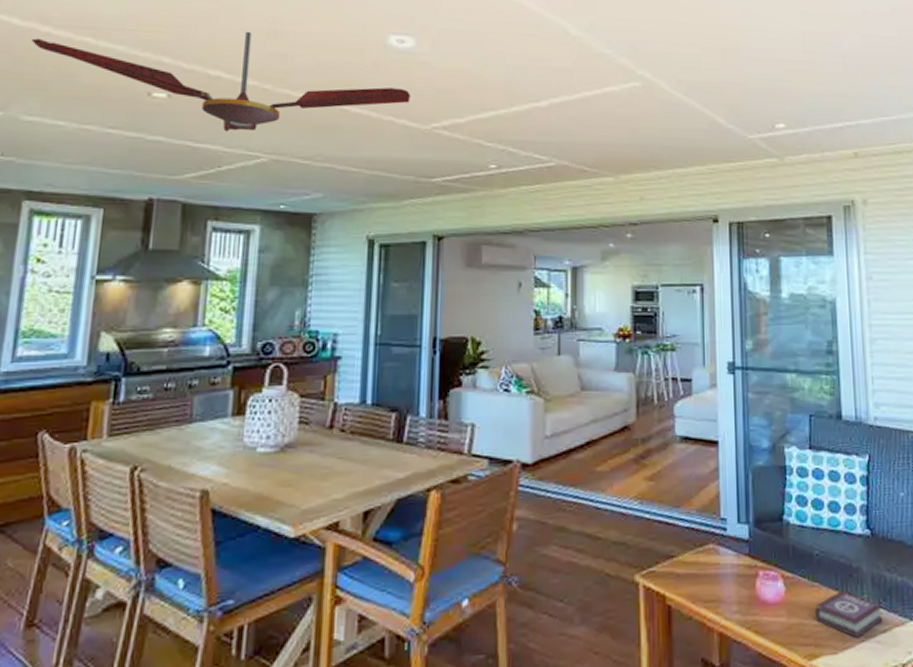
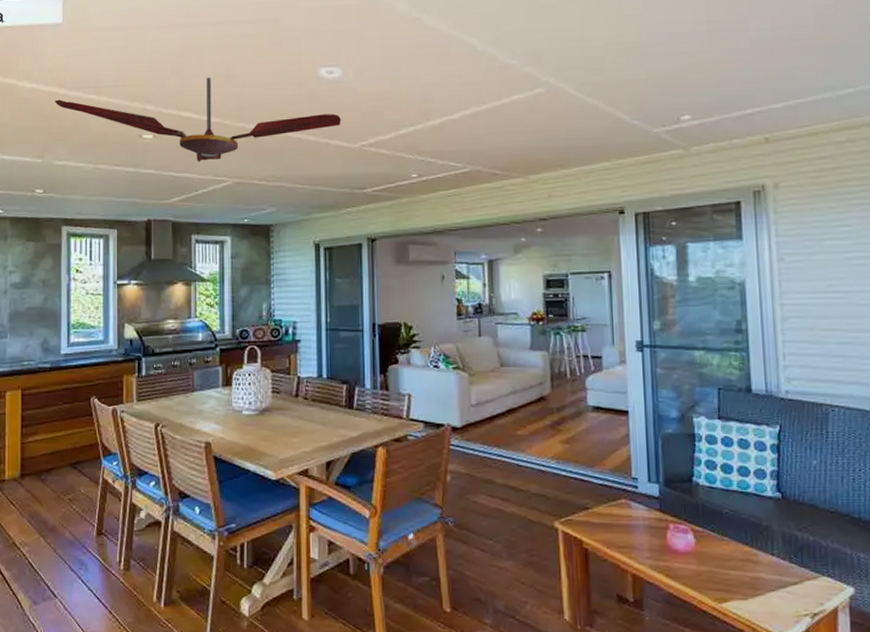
book: present [814,590,883,638] -> none [724,545,794,587]

